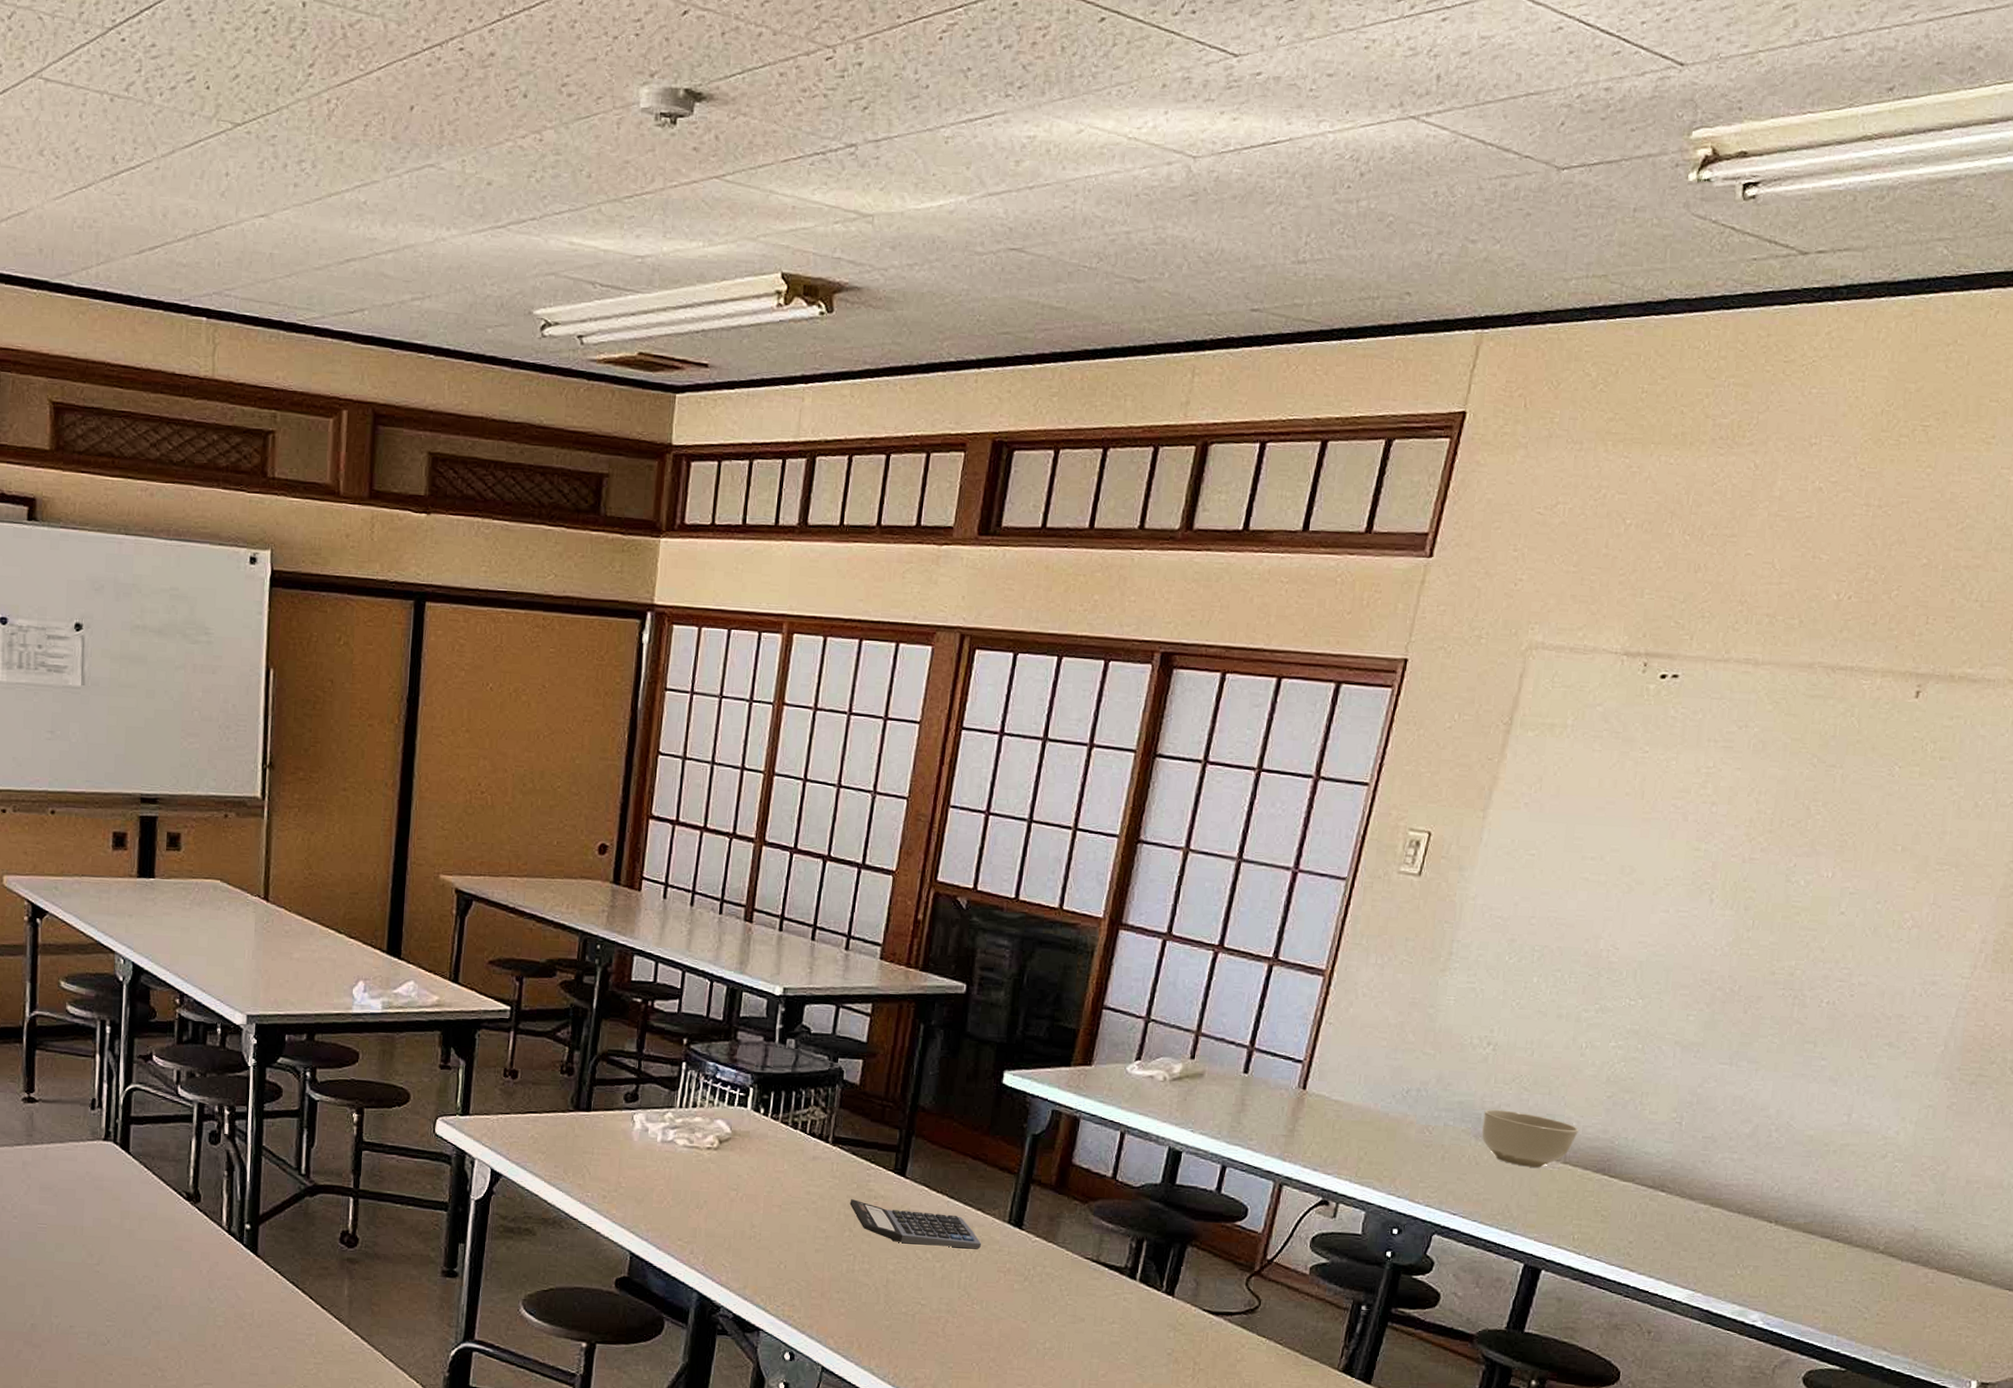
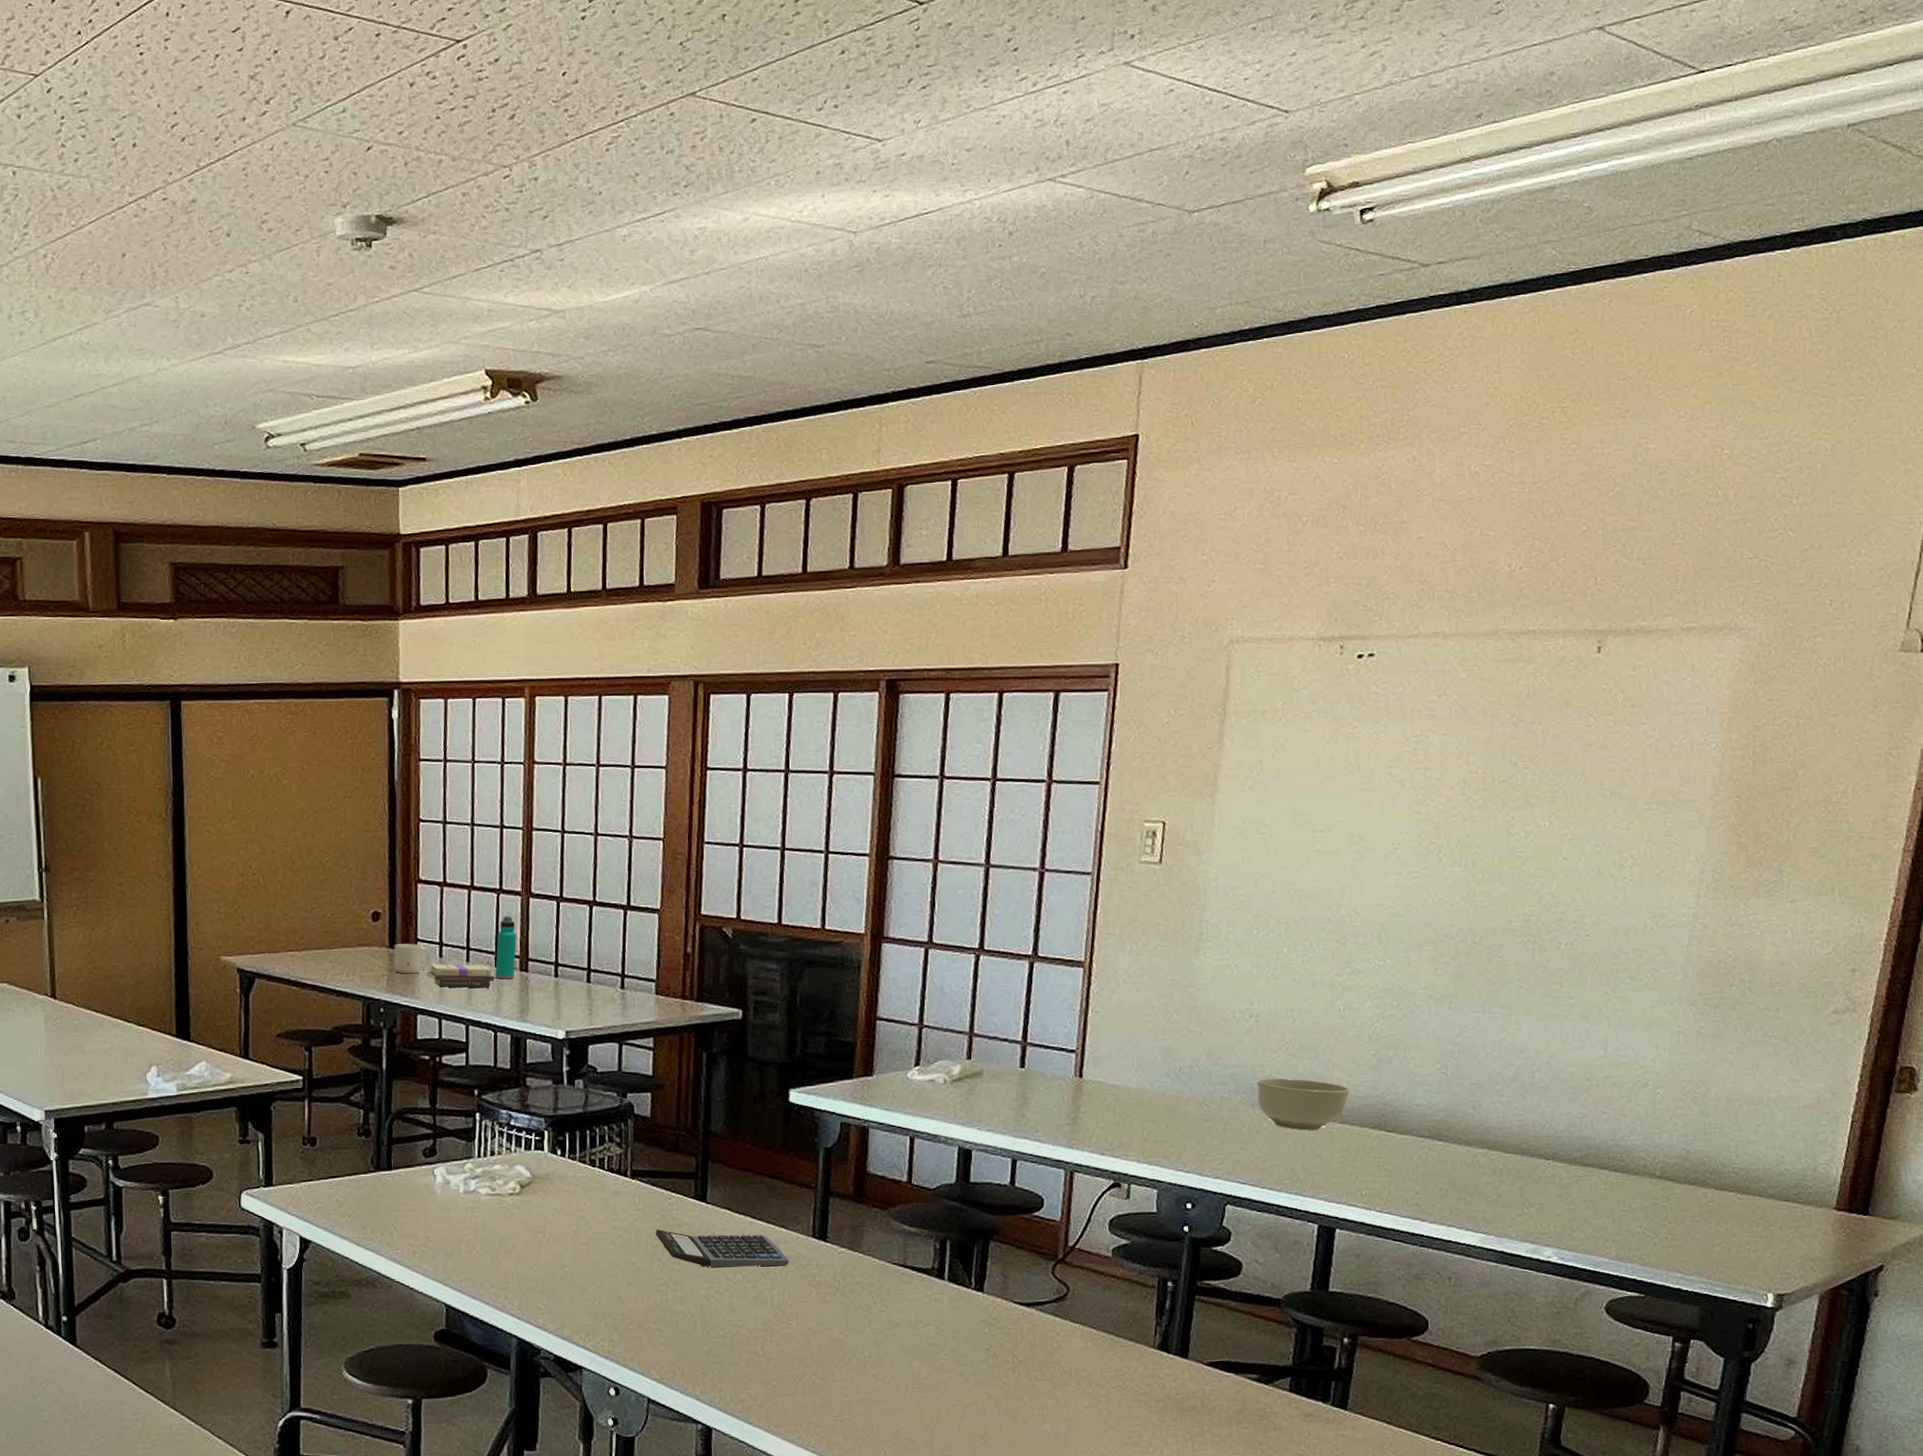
mug: none [615,880,654,913] -> present [393,943,431,974]
books: none [648,904,717,935] -> present [426,964,495,988]
water bottle: none [718,861,745,928] -> present [495,915,517,979]

